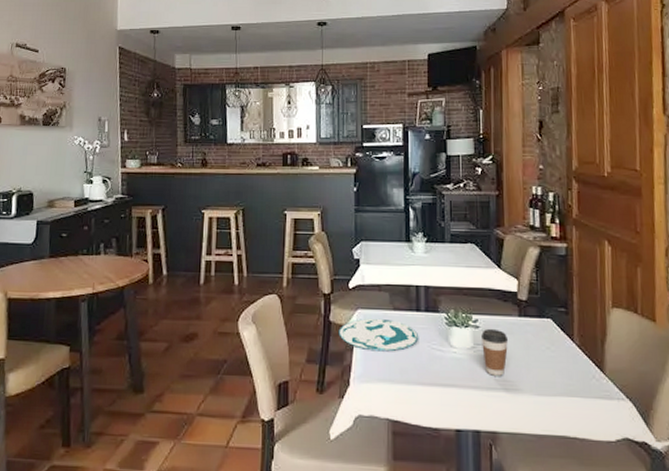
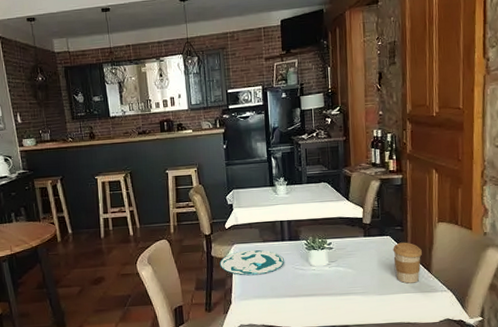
coffee cup: present [481,328,509,376] -> none [335,248,357,284]
coffee cup: none [555,328,592,384] -> present [393,242,422,284]

